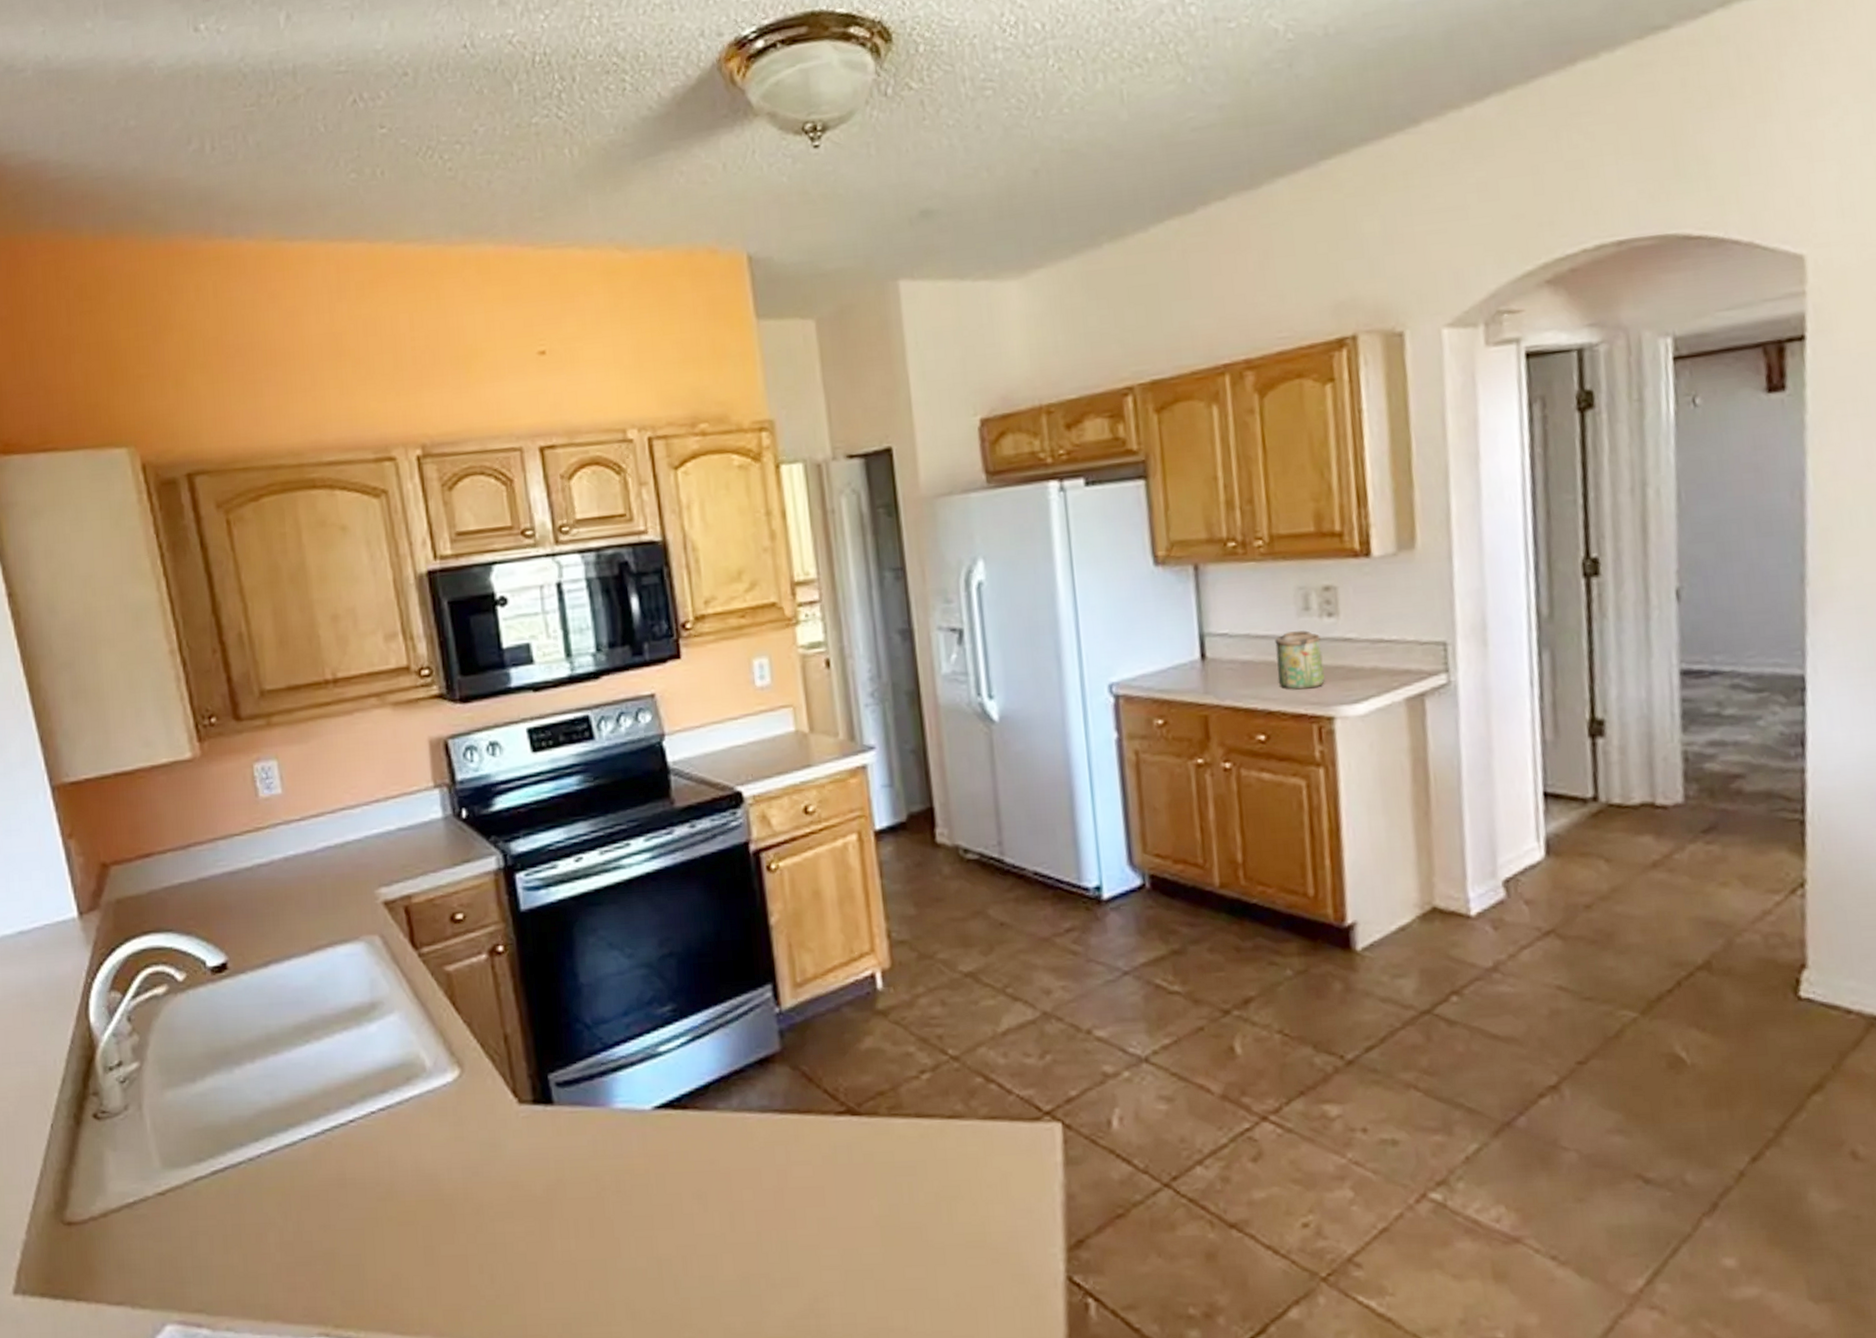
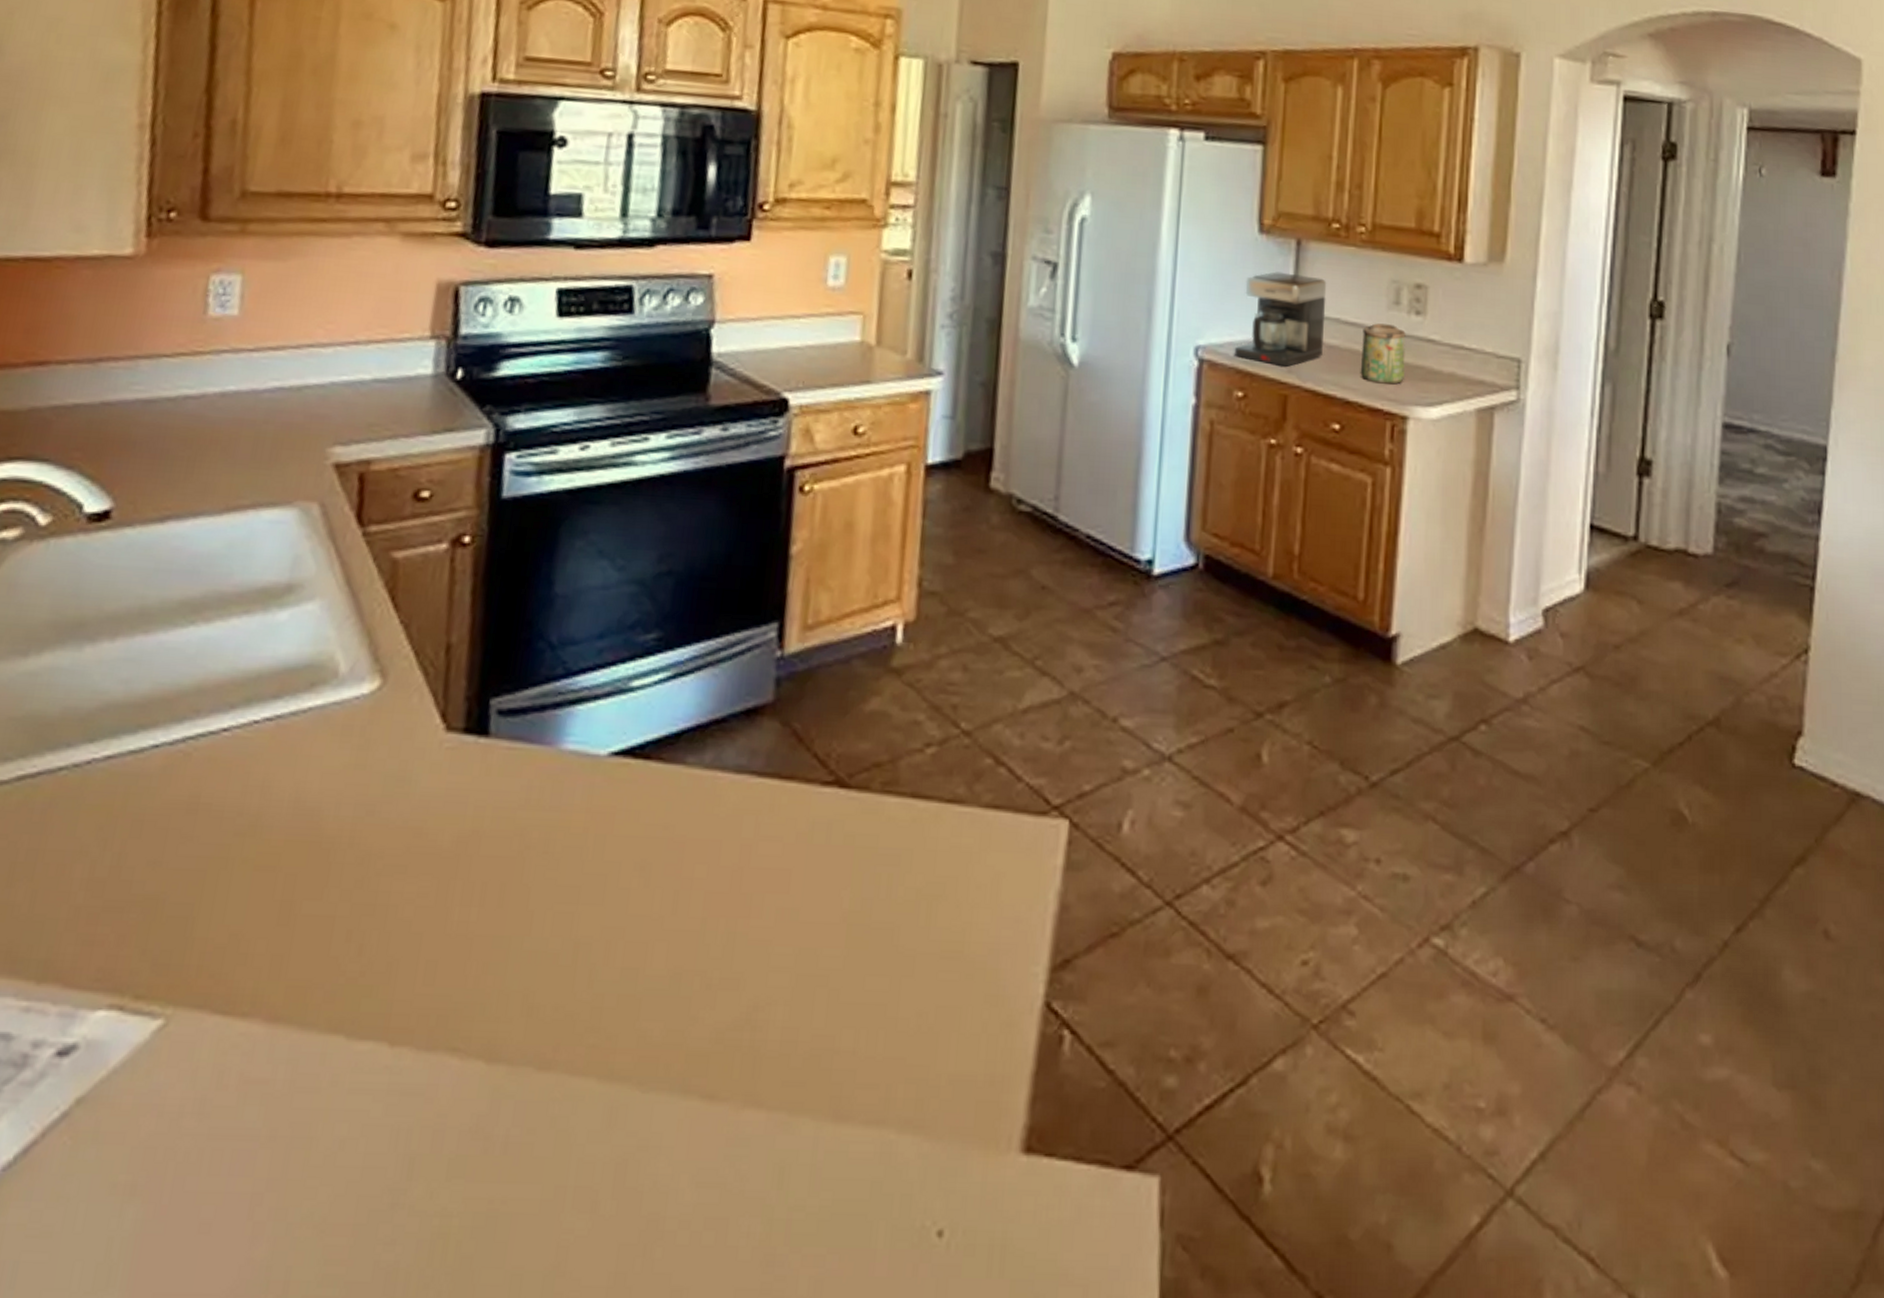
coffee maker: none [1147,598,1237,689] -> present [1234,272,1327,367]

